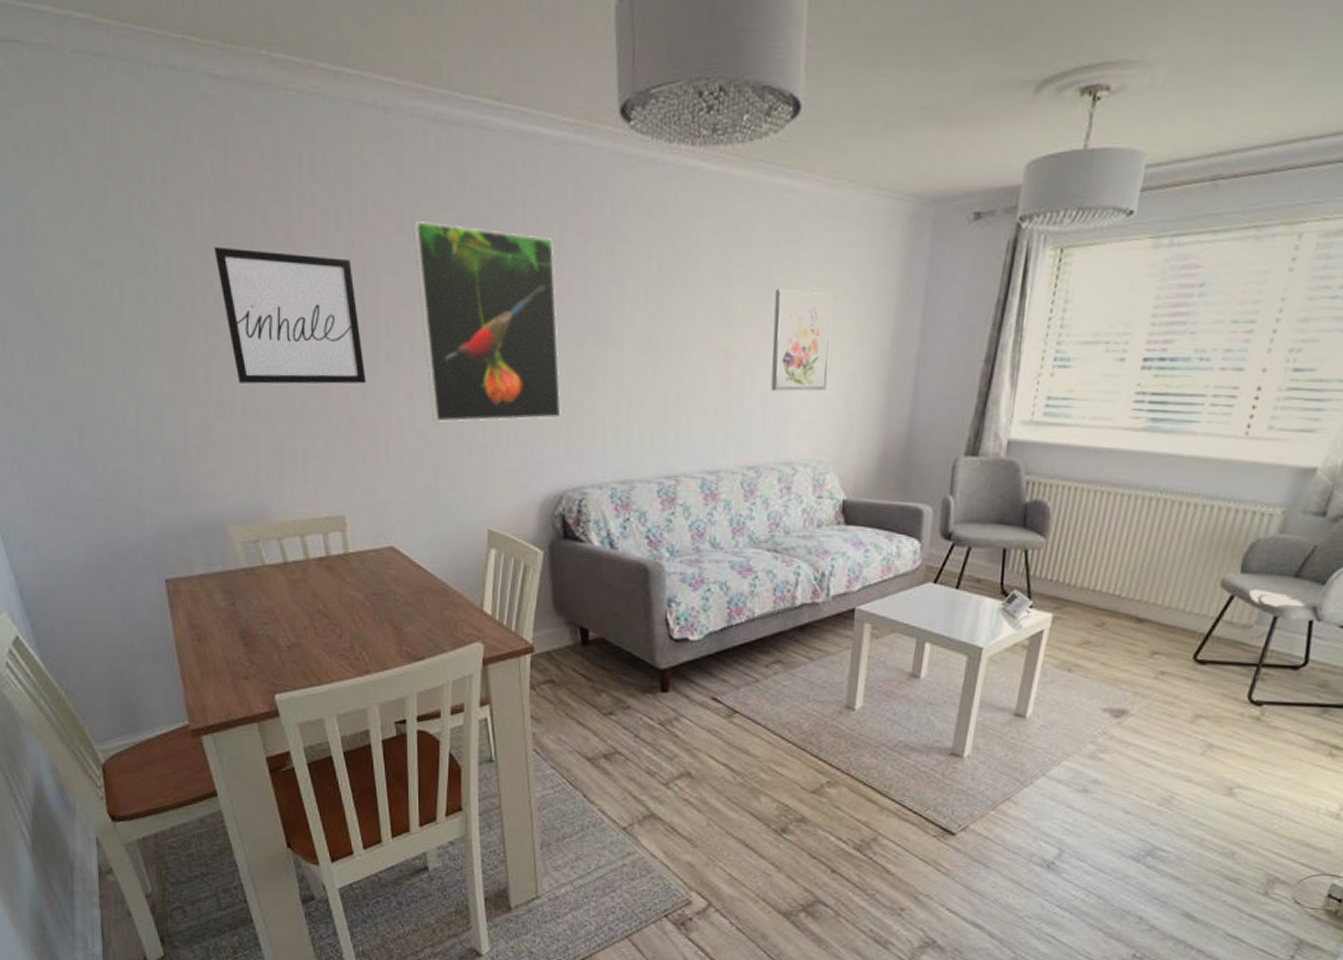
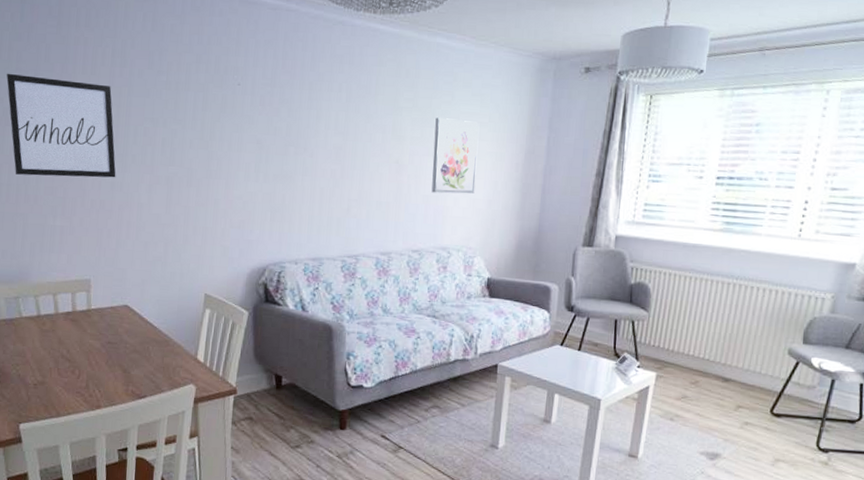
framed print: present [412,221,561,422] -> none [160,60,268,209]

